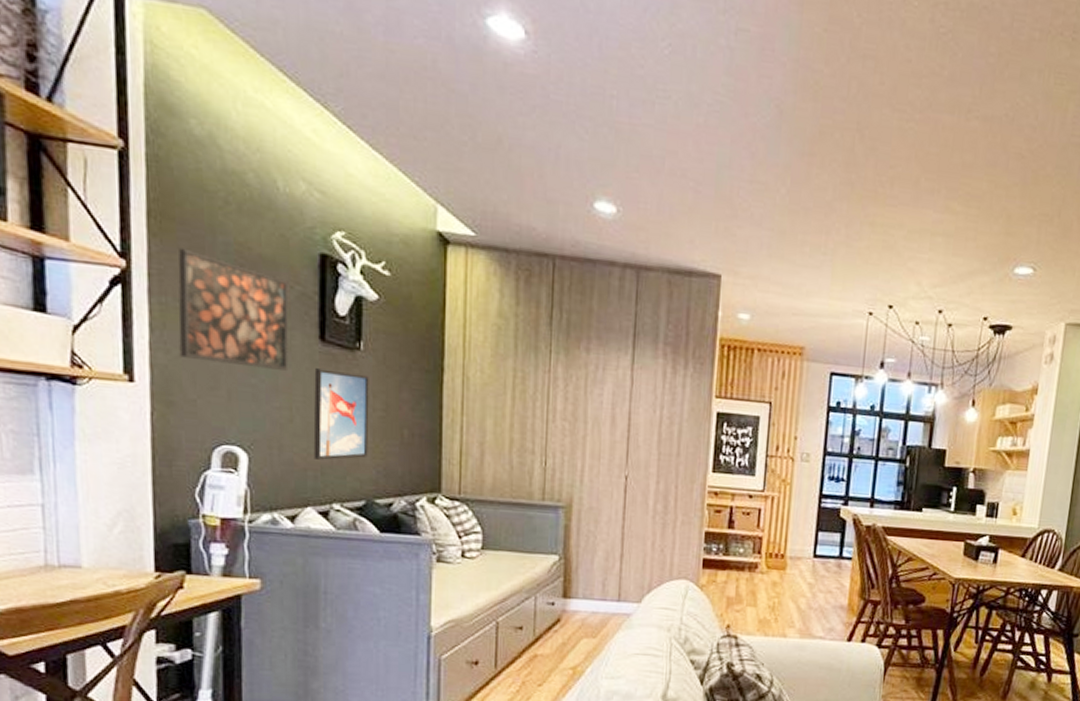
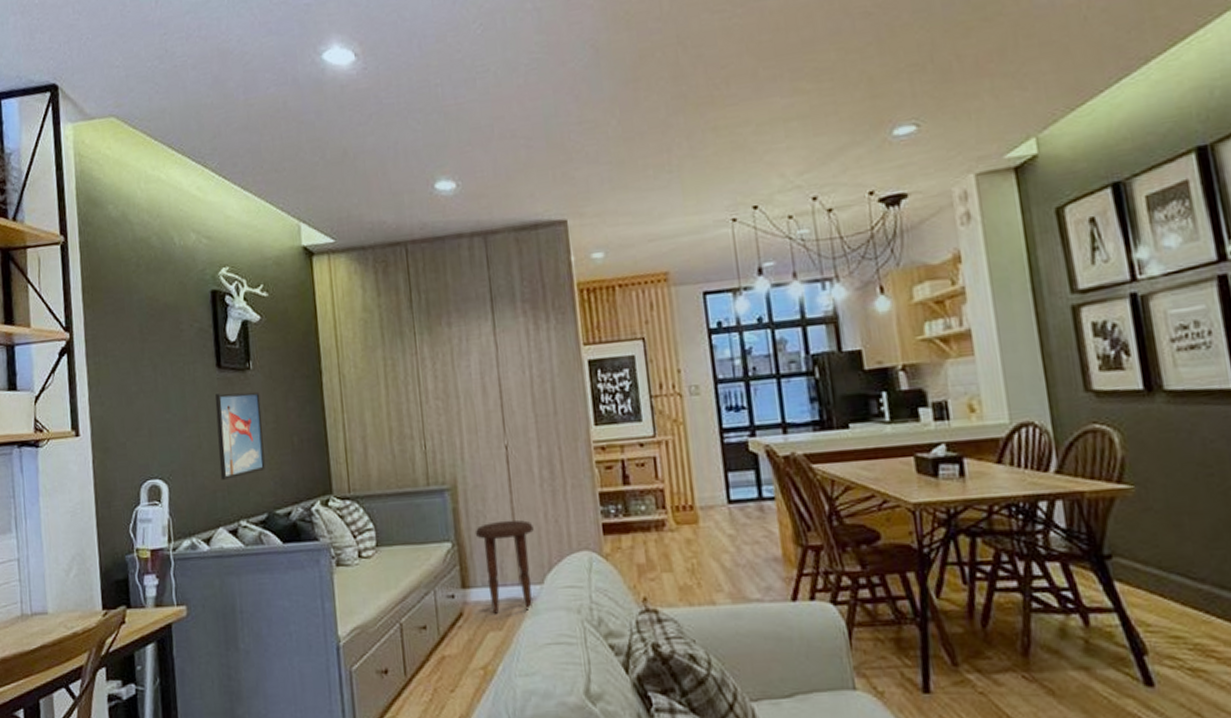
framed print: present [178,247,289,370] -> none [106,312,194,407]
side table: none [583,543,640,624] -> present [475,519,534,614]

